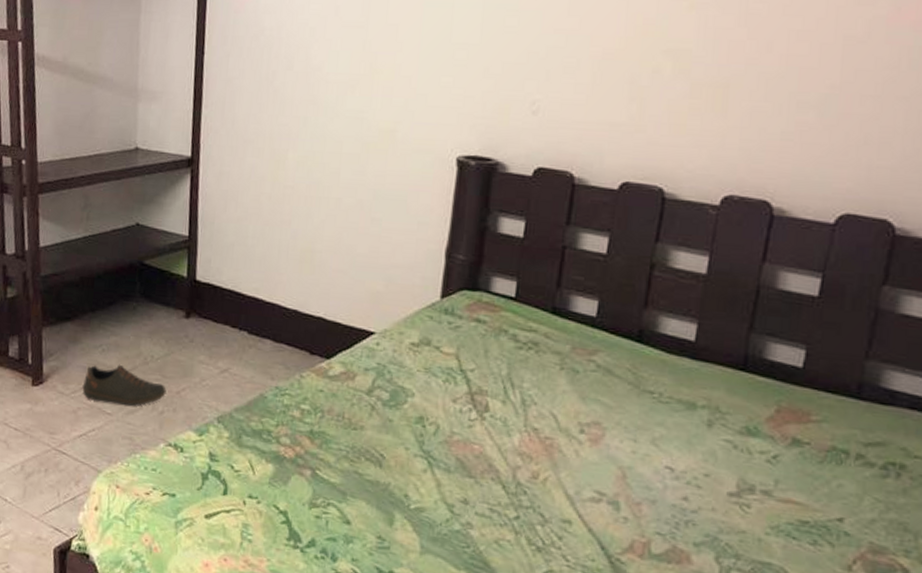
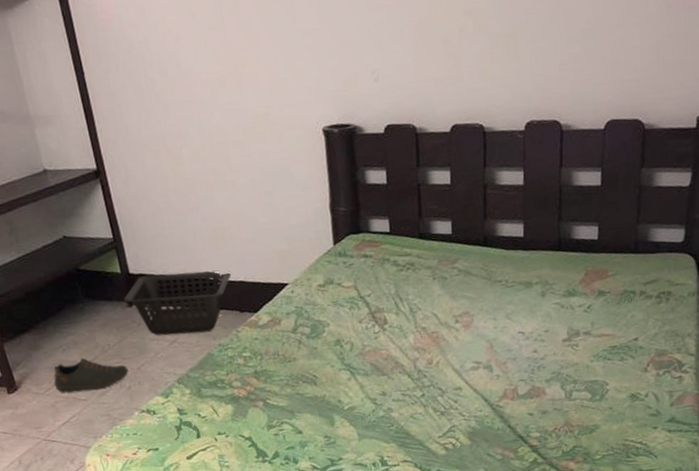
laundry basket: none [182,286,310,368] -> present [123,270,231,335]

